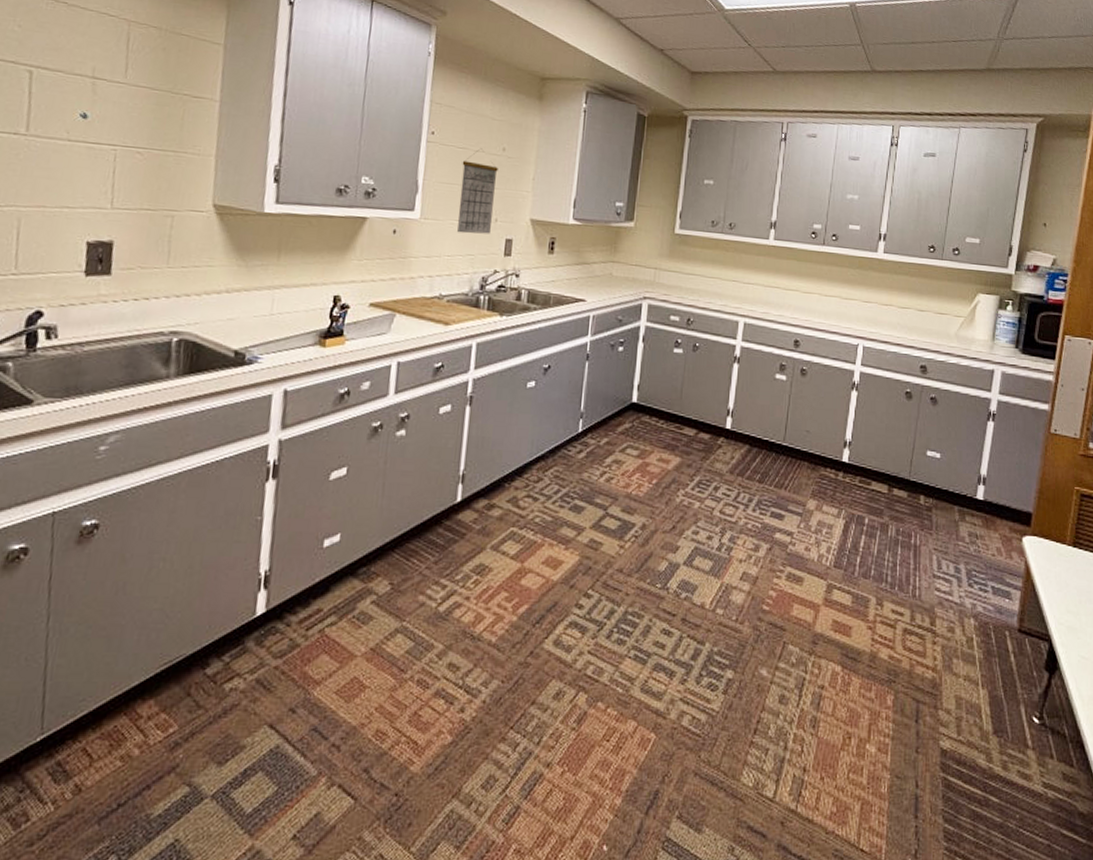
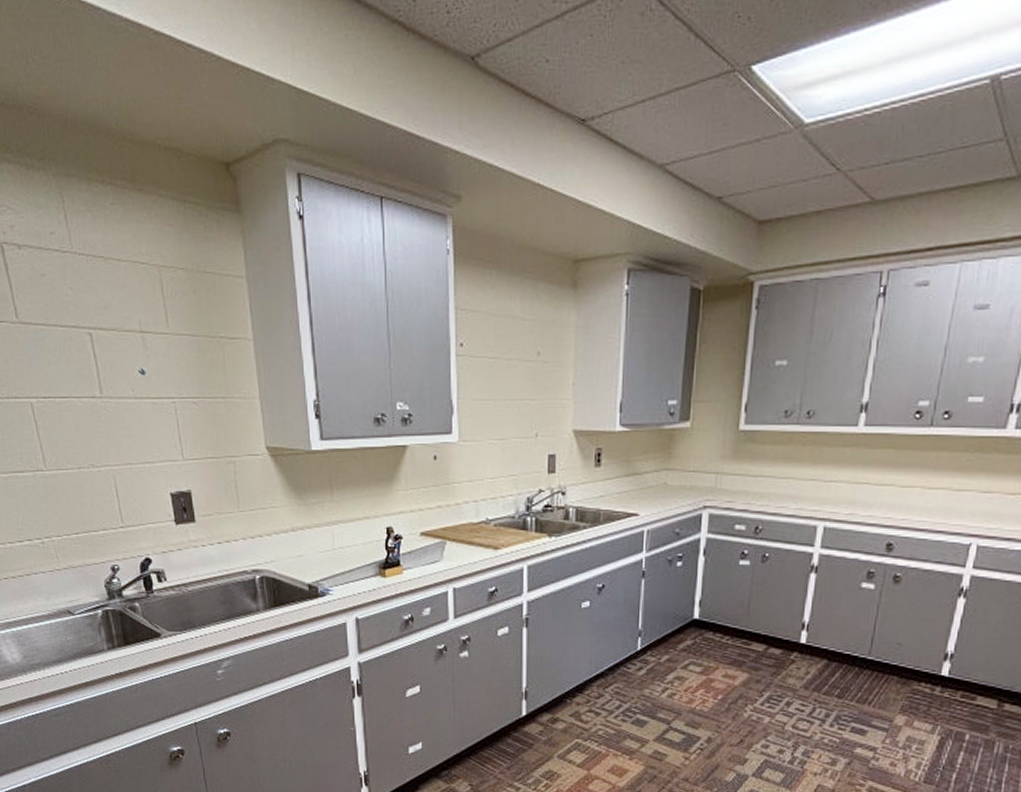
calendar: present [457,148,498,234] -> none [495,355,534,453]

